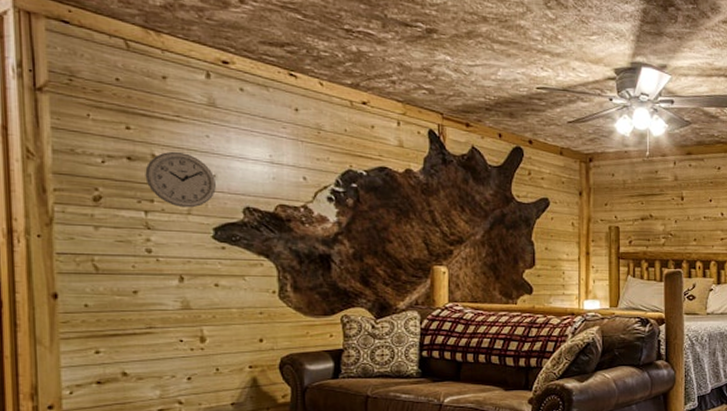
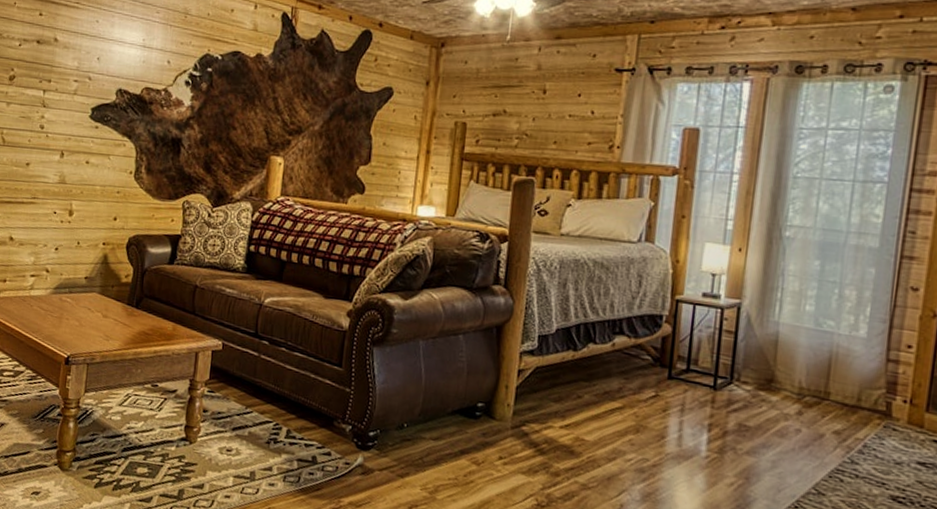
wall clock: present [145,151,216,208] -> none [47,35,99,88]

